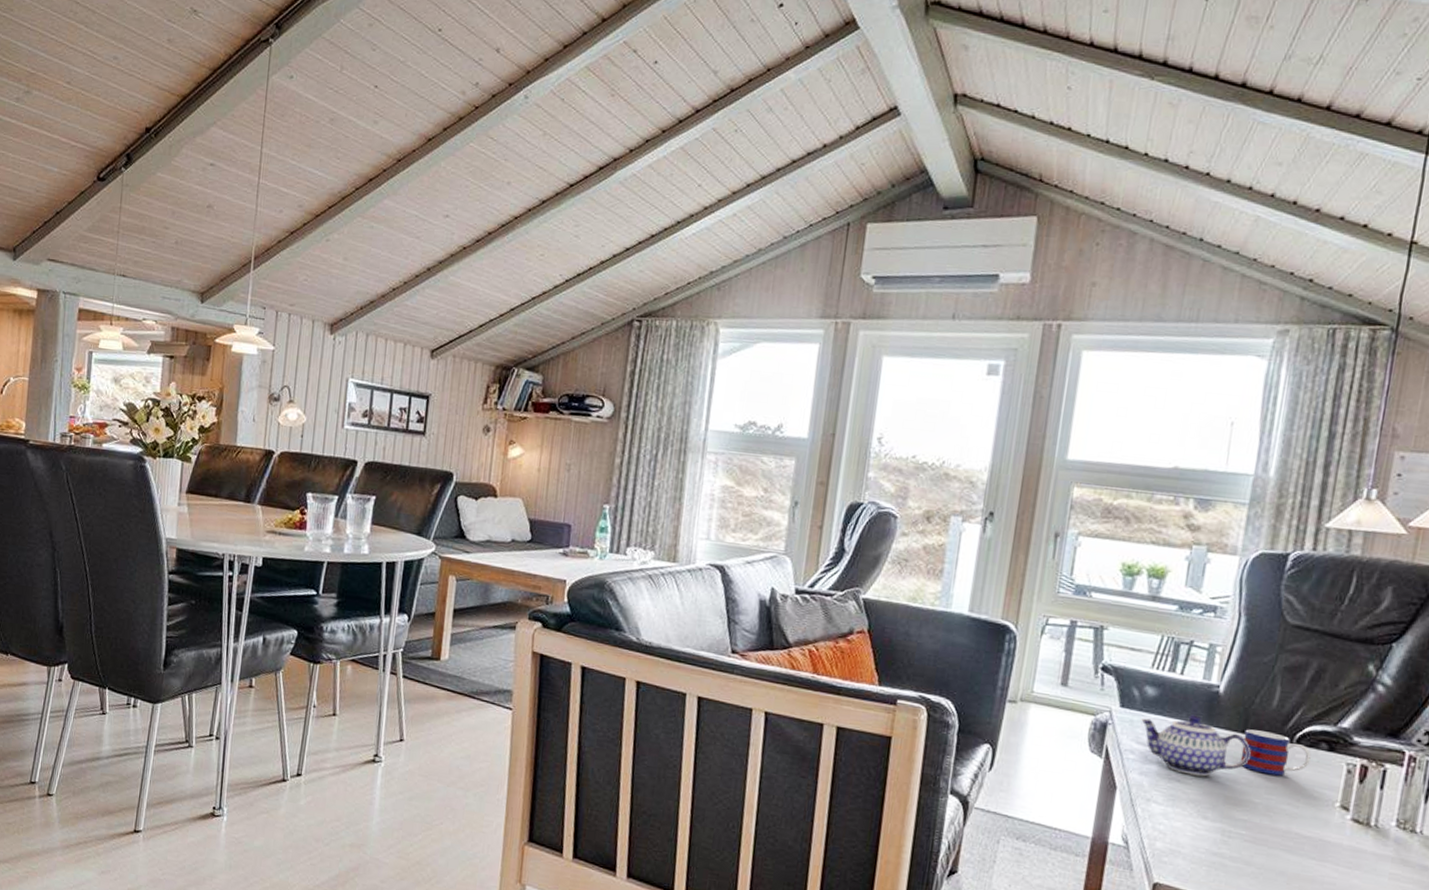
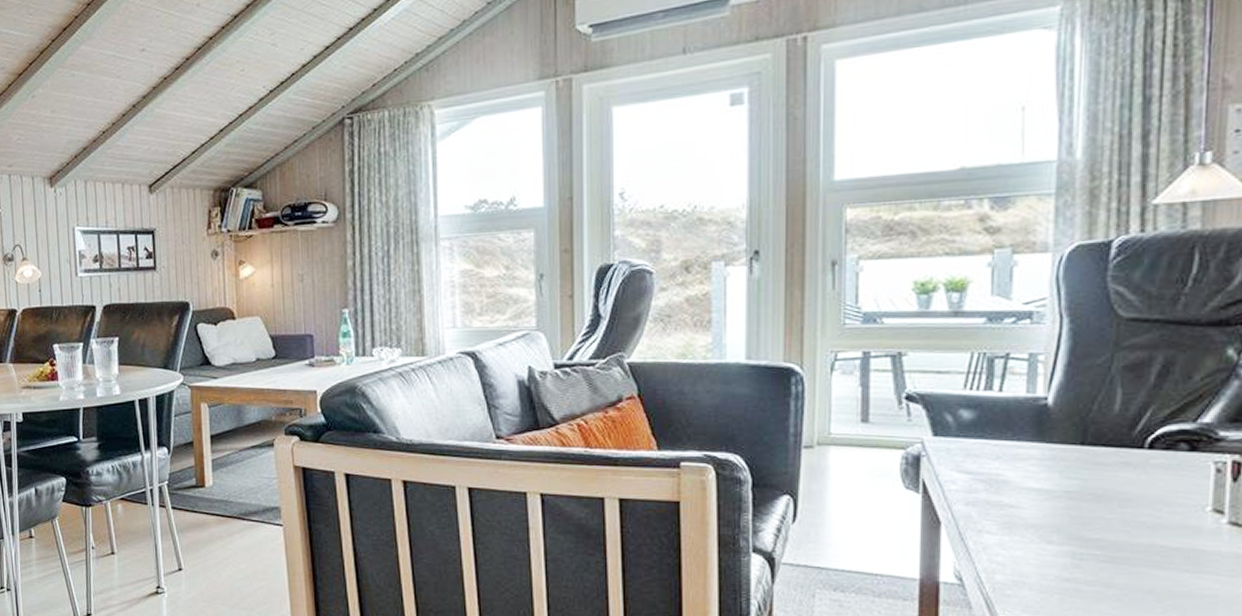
teapot: present [1141,714,1251,777] -> none [959,433,1095,498]
mug: present [1240,729,1311,776] -> none [1083,440,1169,486]

